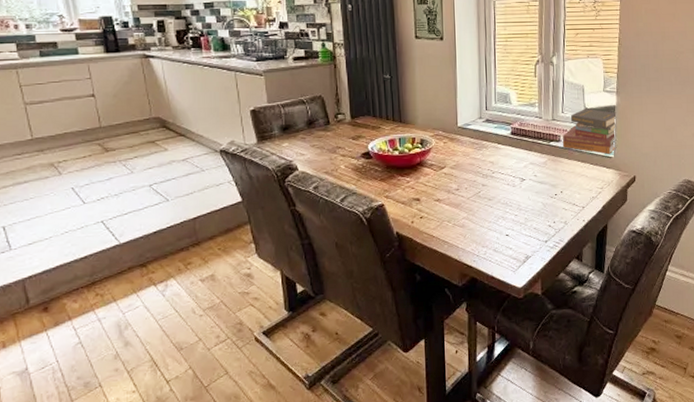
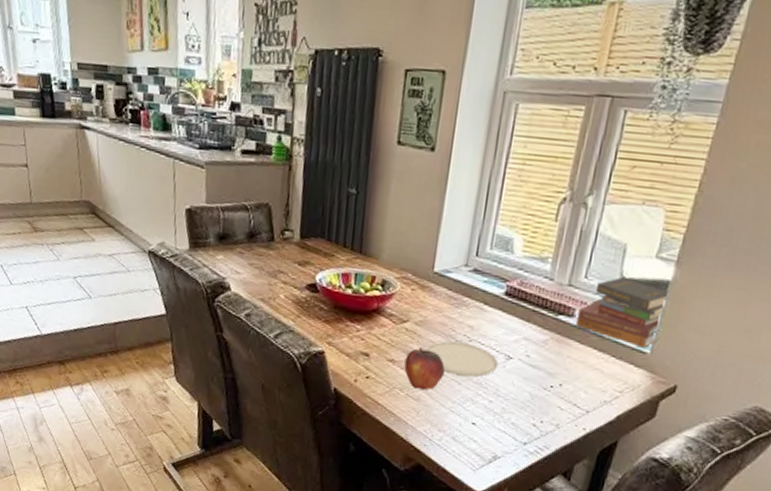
fruit: none [448,185,479,218] -> present [404,347,445,390]
plate: none [462,175,516,201] -> present [426,341,498,378]

